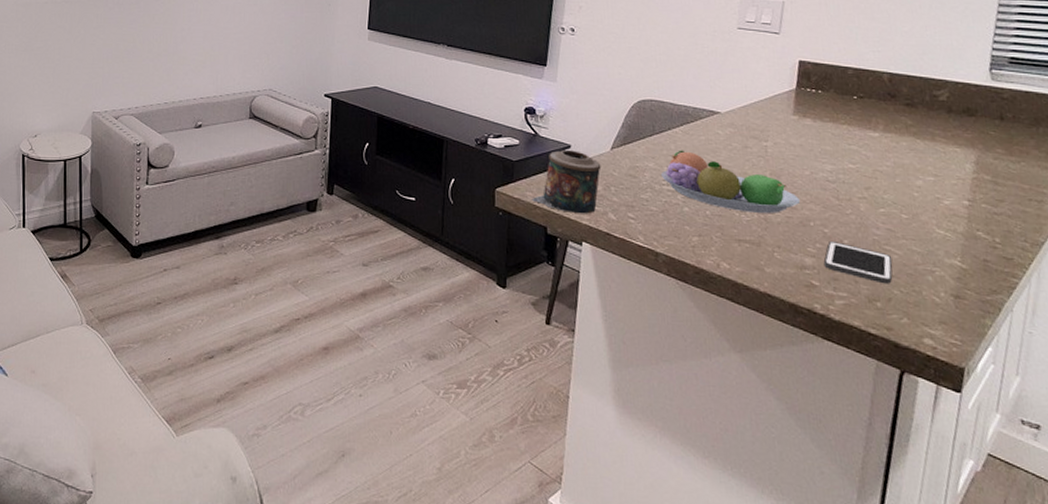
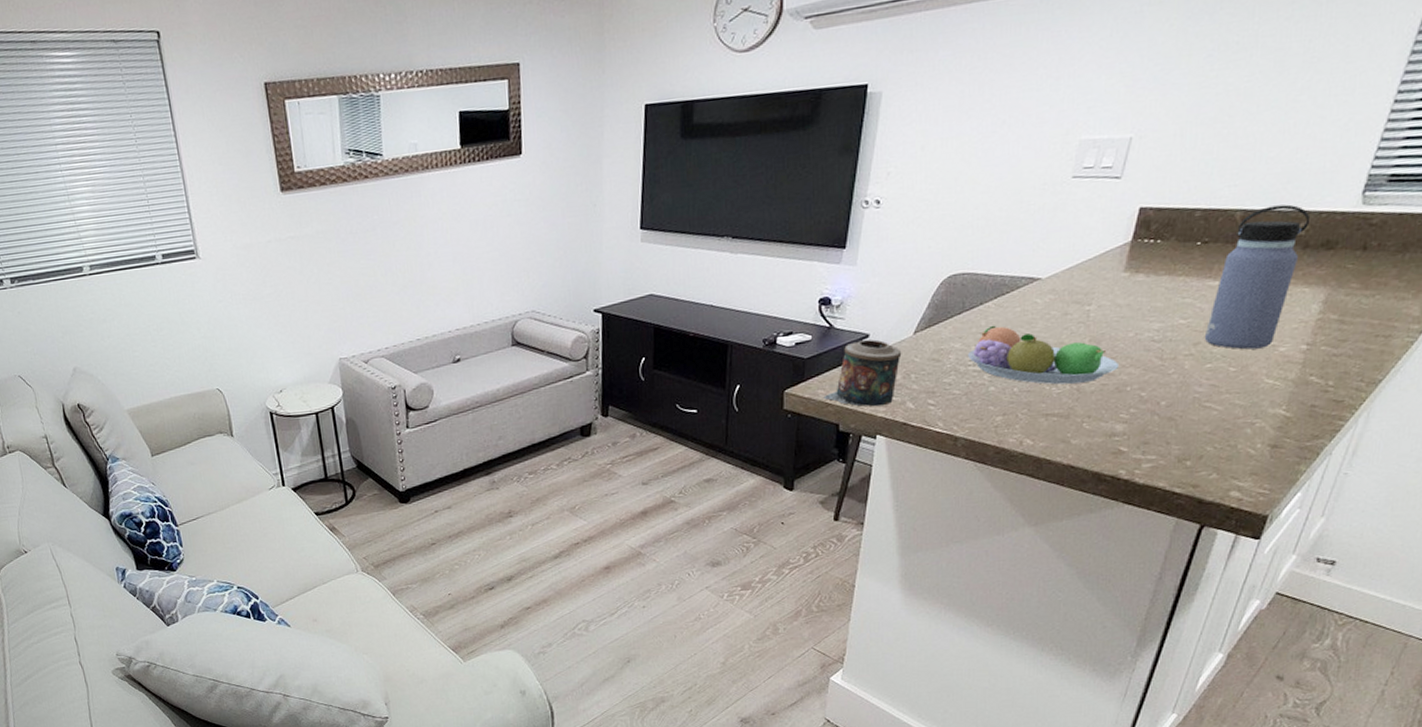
cell phone: present [823,240,893,284] -> none [1135,403,1211,442]
water bottle: none [873,72,949,199] -> present [1204,204,1309,350]

